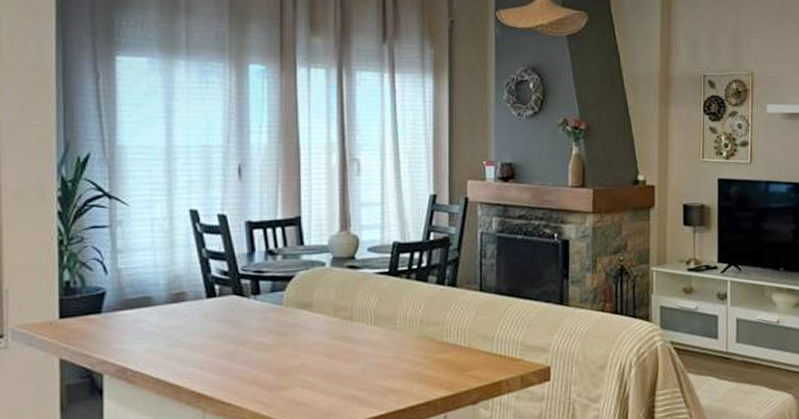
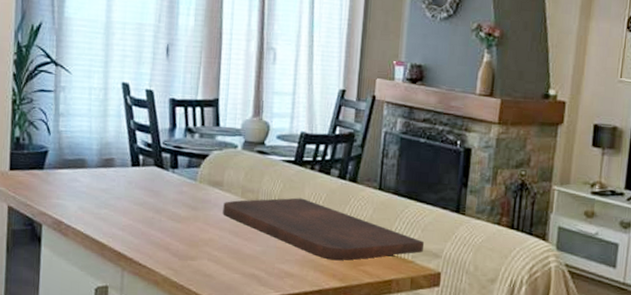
cutting board: none [314,309,531,369] -> present [223,197,425,260]

